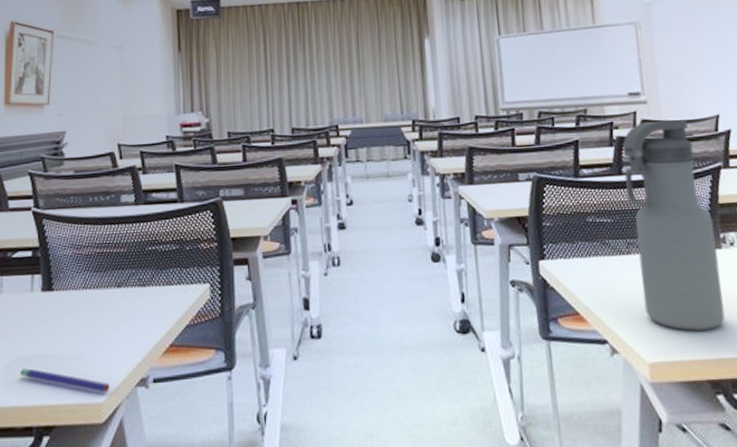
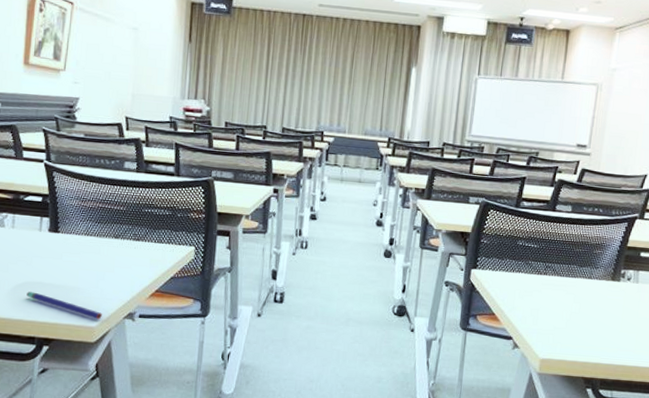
water bottle: present [622,120,725,331] -> none [547,171,620,341]

